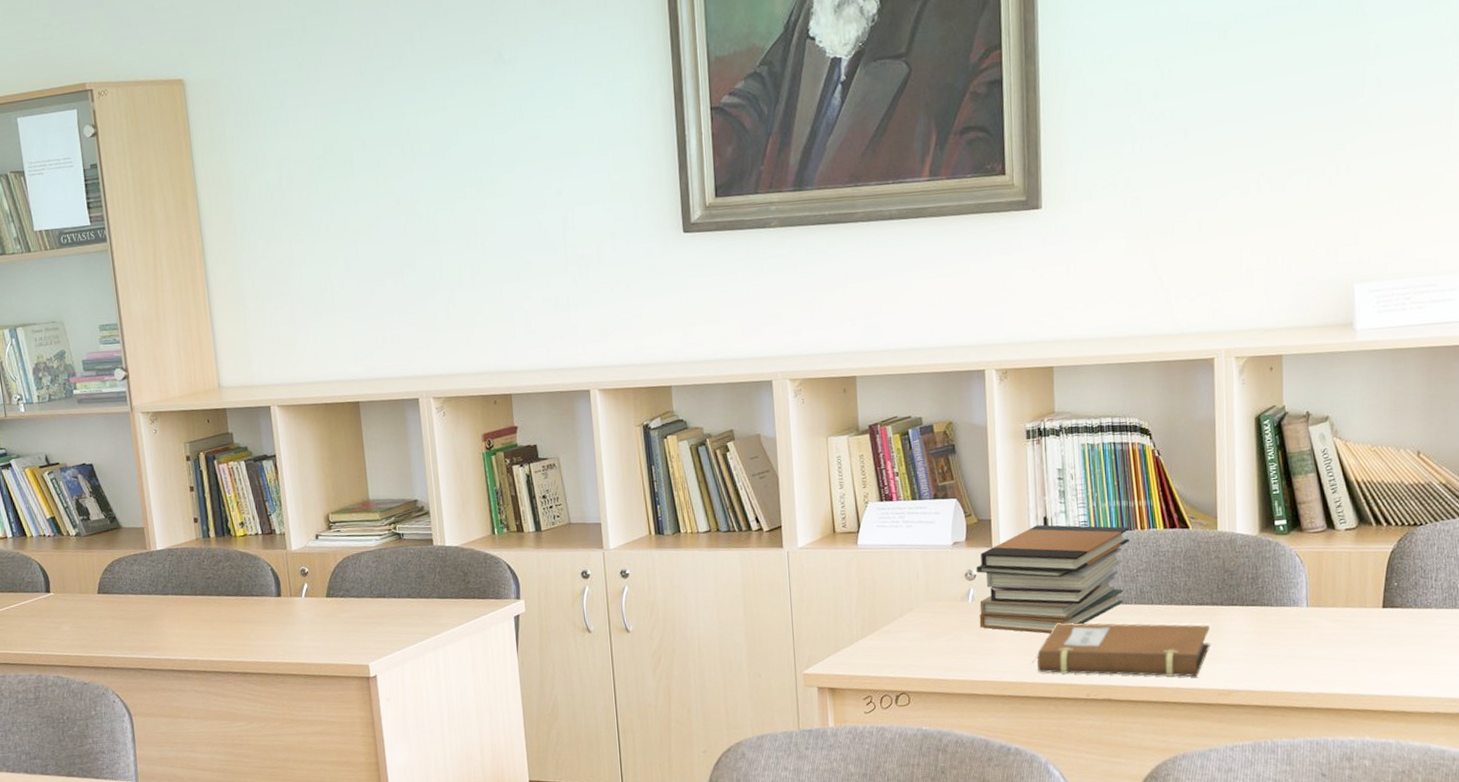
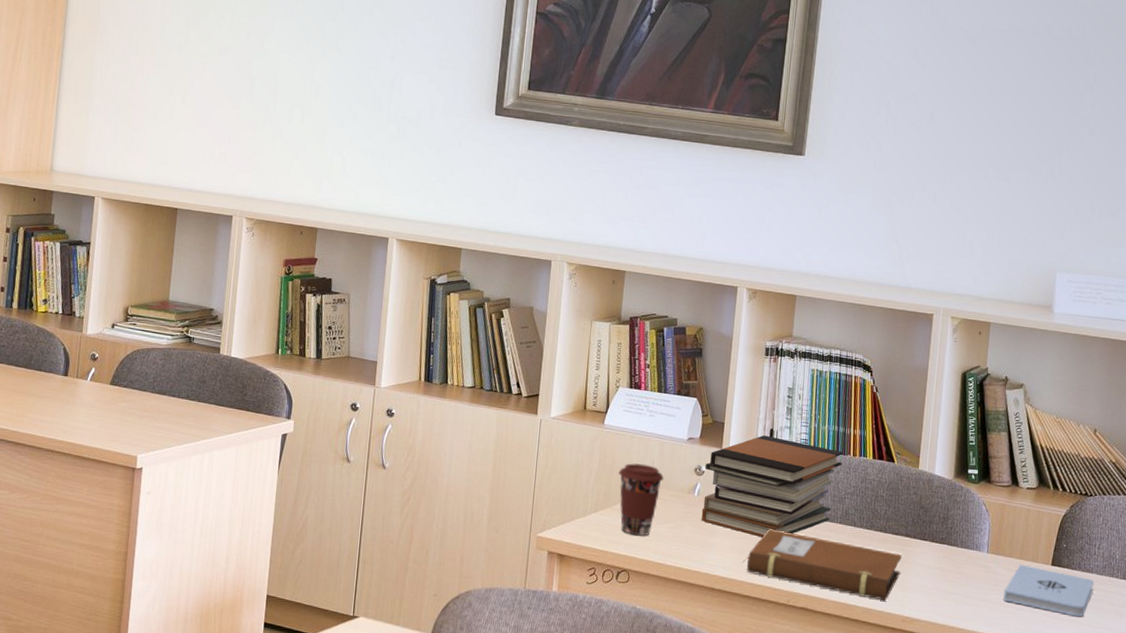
coffee cup: none [882,578,933,655] -> present [619,462,664,536]
notepad: none [1331,612,1434,658] -> present [1003,564,1094,617]

